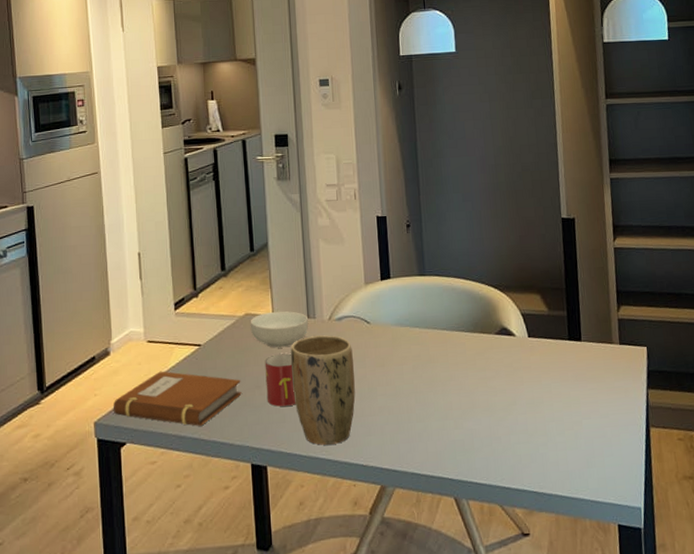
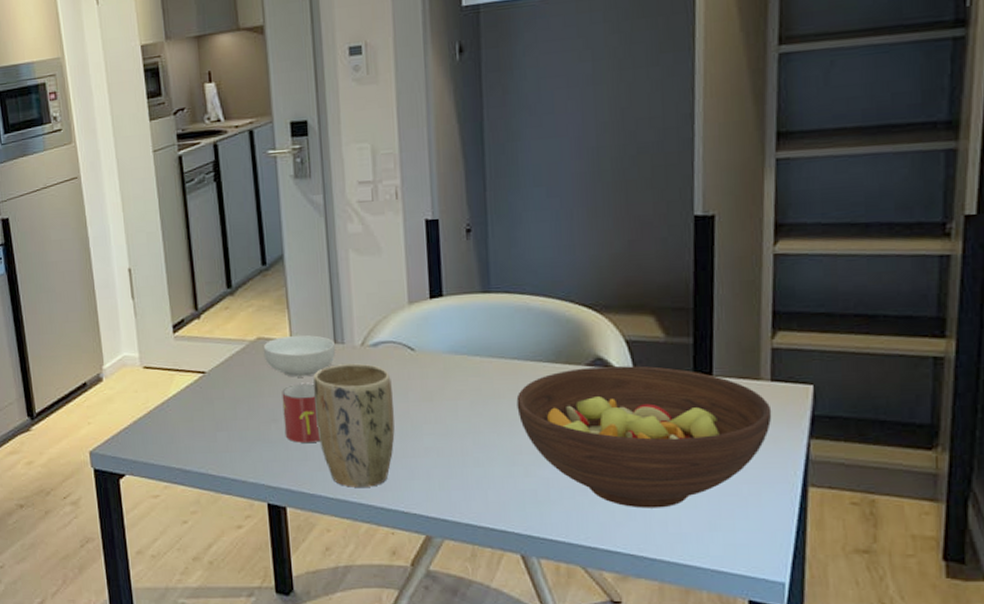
notebook: present [113,371,242,426] -> none [108,400,255,460]
fruit bowl: none [446,334,623,452] -> present [516,366,772,508]

